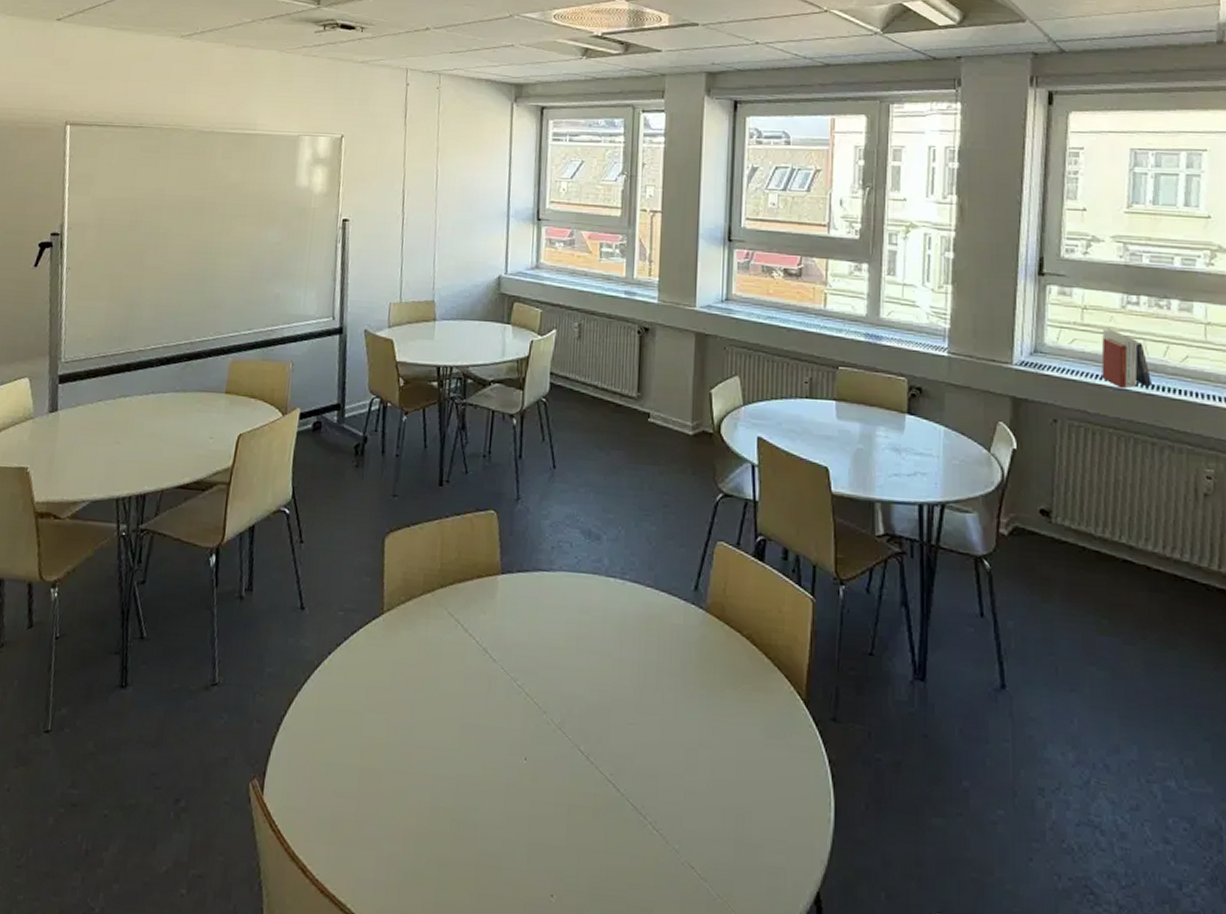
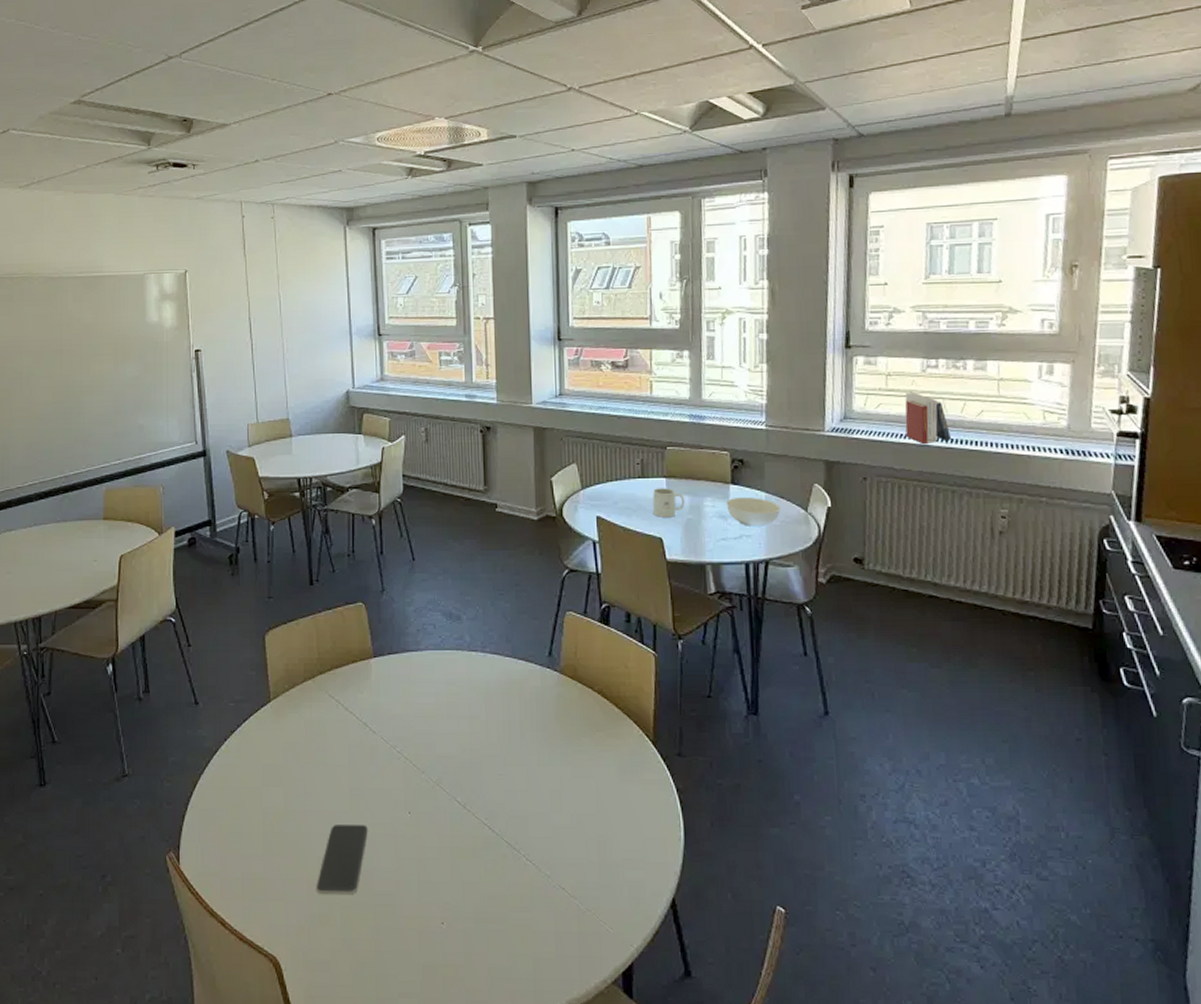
smartphone: none [413,765,477,850] -> present [317,825,368,894]
mug: none [819,411,855,445] -> present [652,488,685,518]
bowl: none [901,429,962,466] -> present [726,496,781,528]

